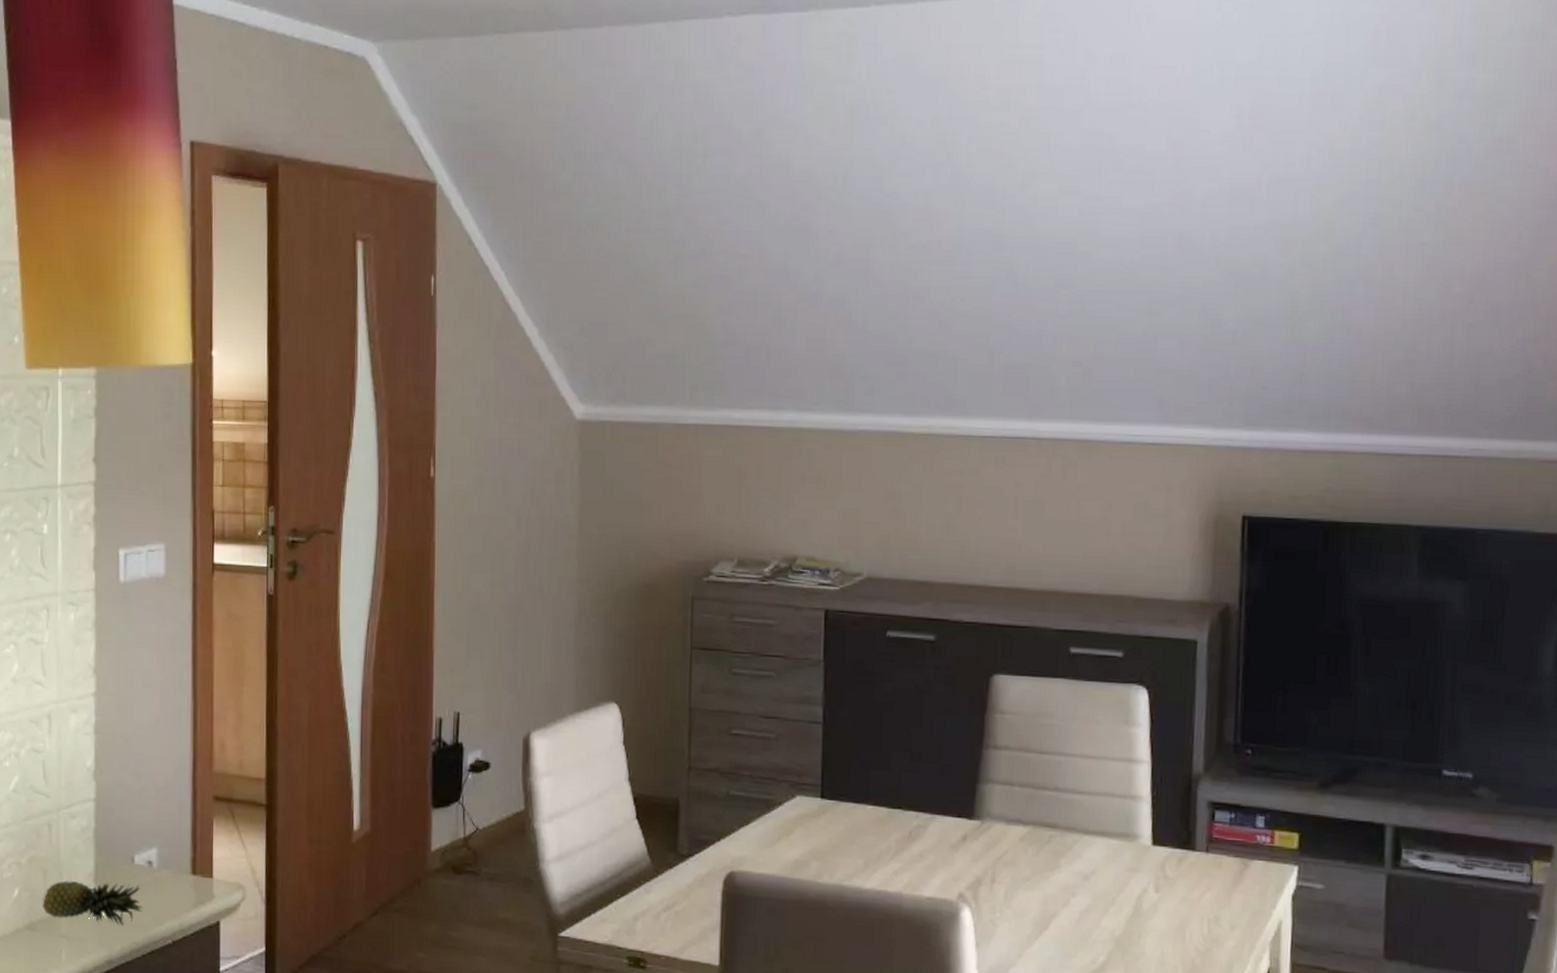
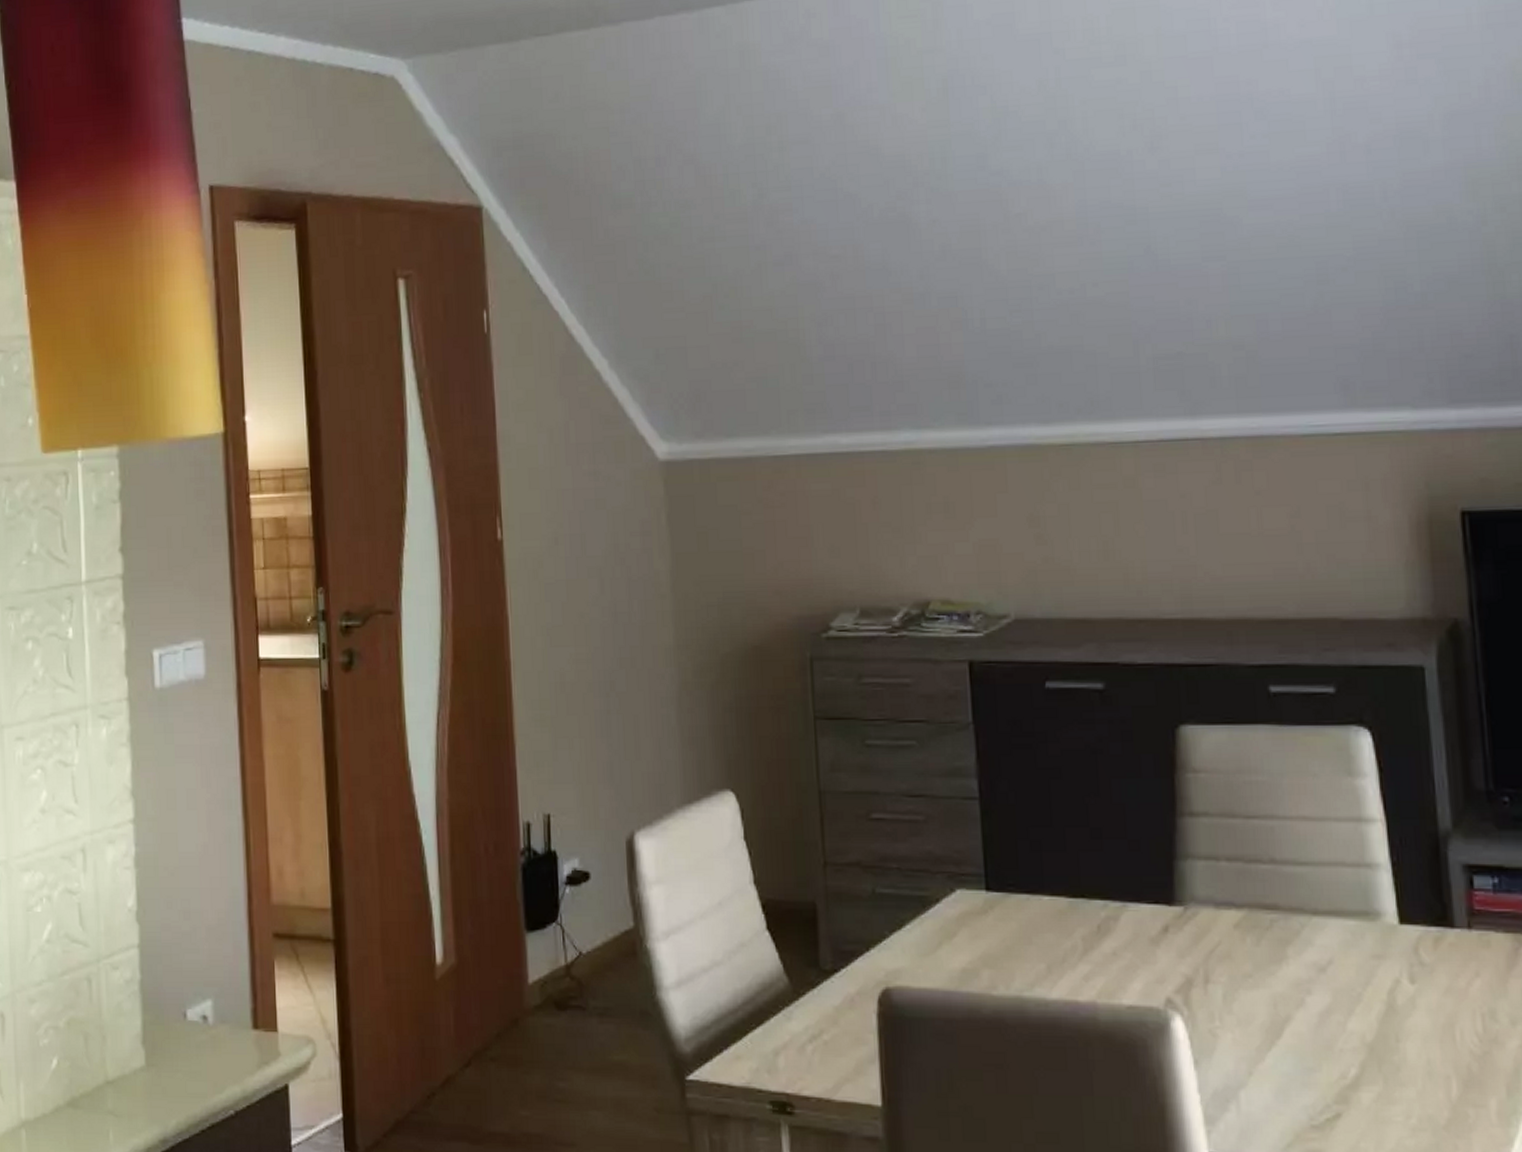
fruit: present [43,880,143,925] -> none [85,1044,199,1095]

